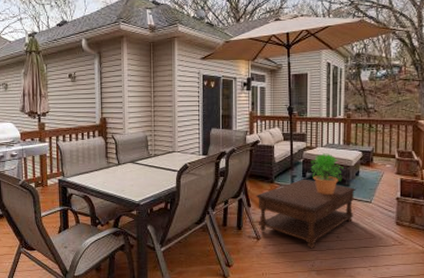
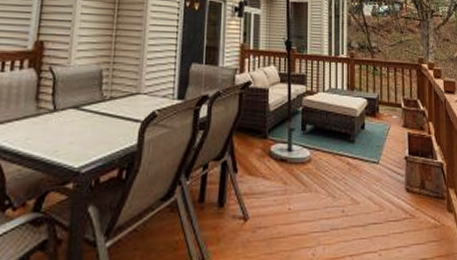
coffee table: present [255,179,356,249] -> none [244,133,362,230]
potted plant: present [312,153,344,195] -> none [312,100,348,154]

